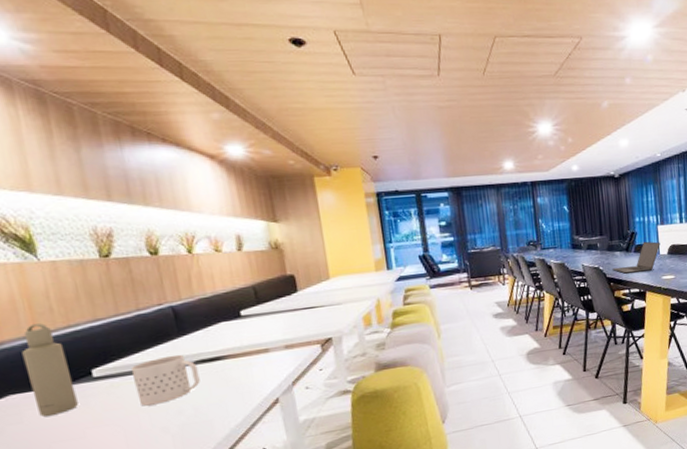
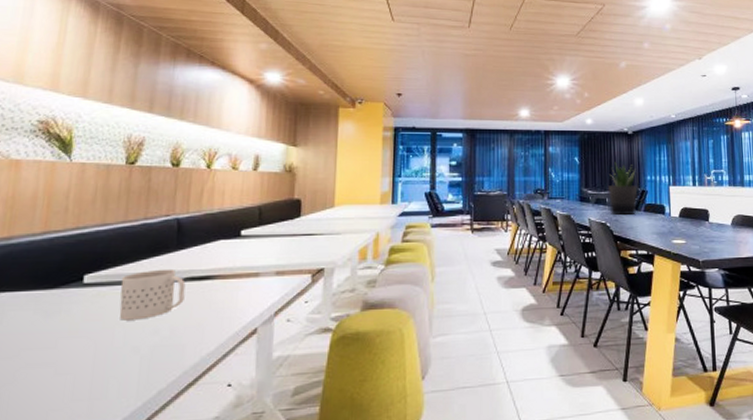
bottle: present [21,323,78,417] -> none [20,222,66,319]
planter: none [598,207,628,259] -> present [607,162,638,216]
laptop: present [612,241,661,274] -> none [620,201,672,233]

